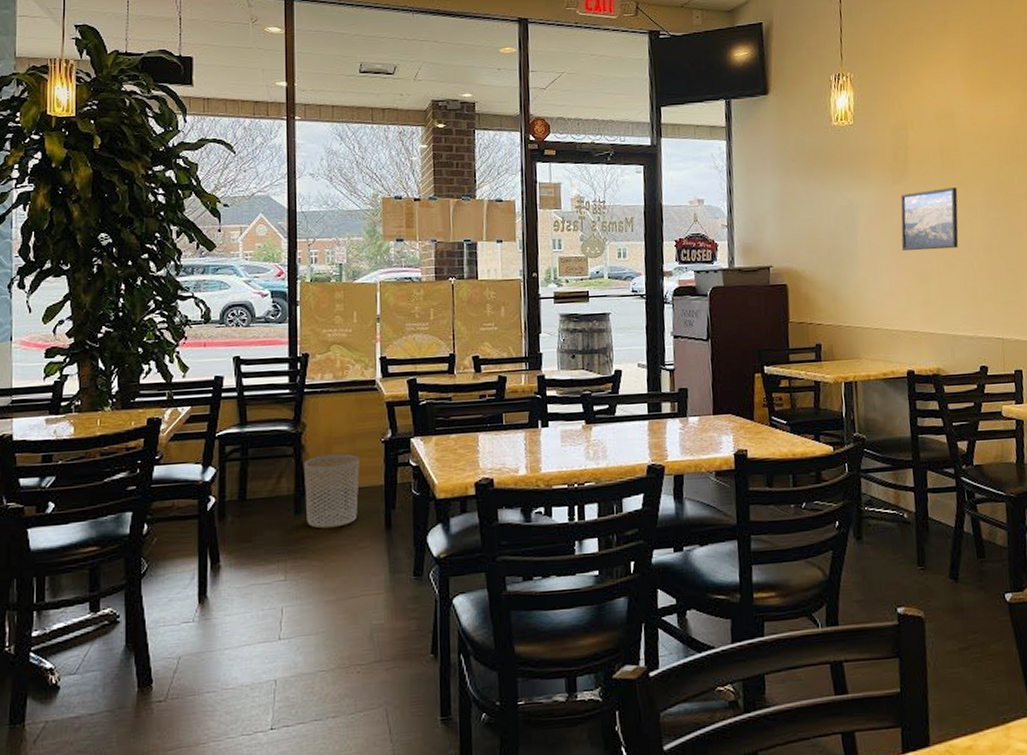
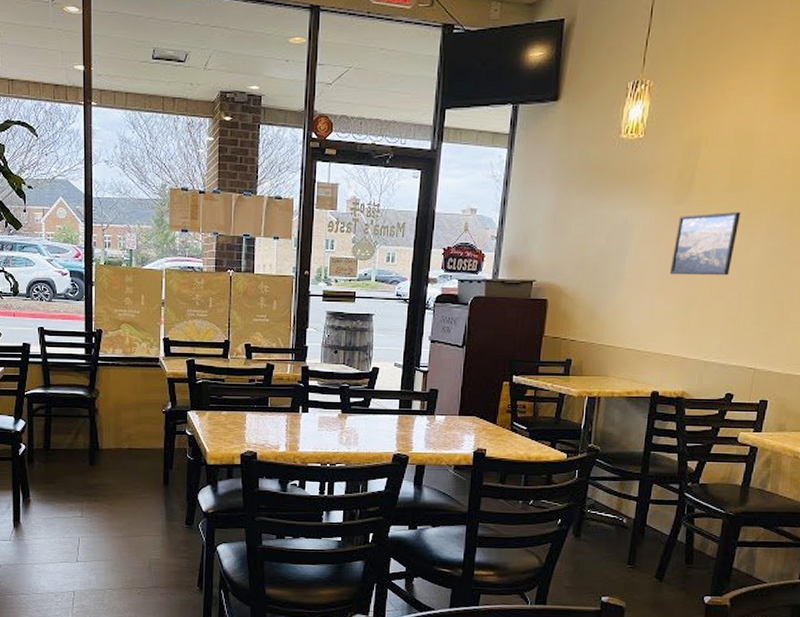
waste bin: present [304,454,360,529] -> none [97,419,143,479]

